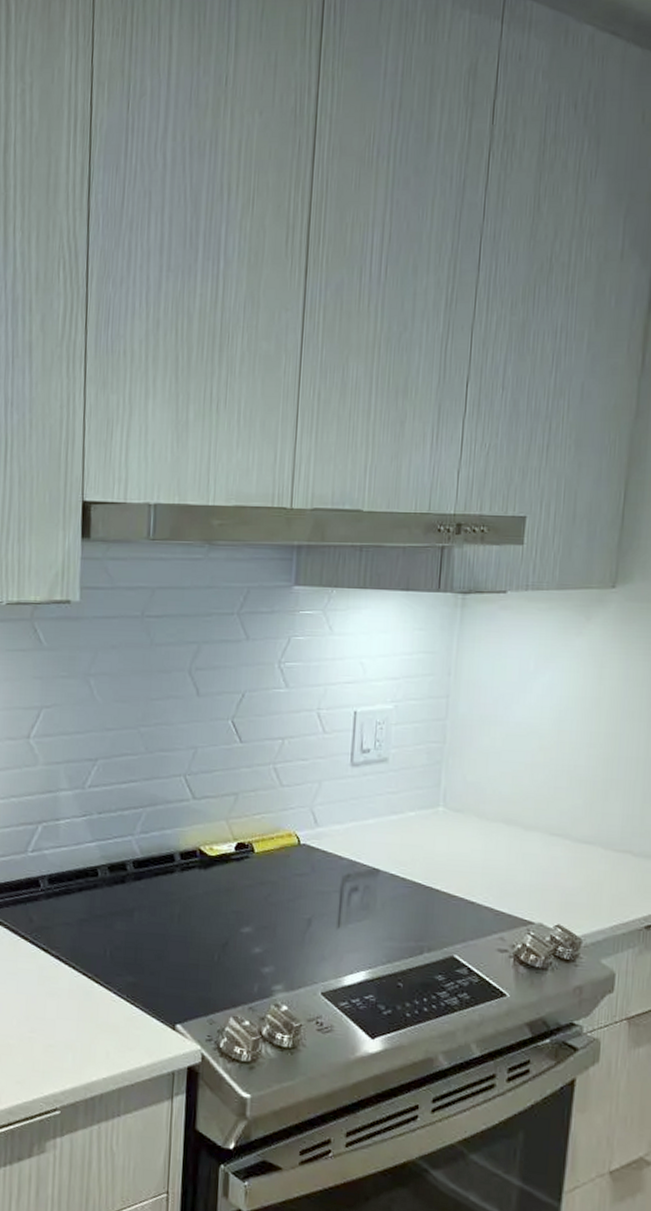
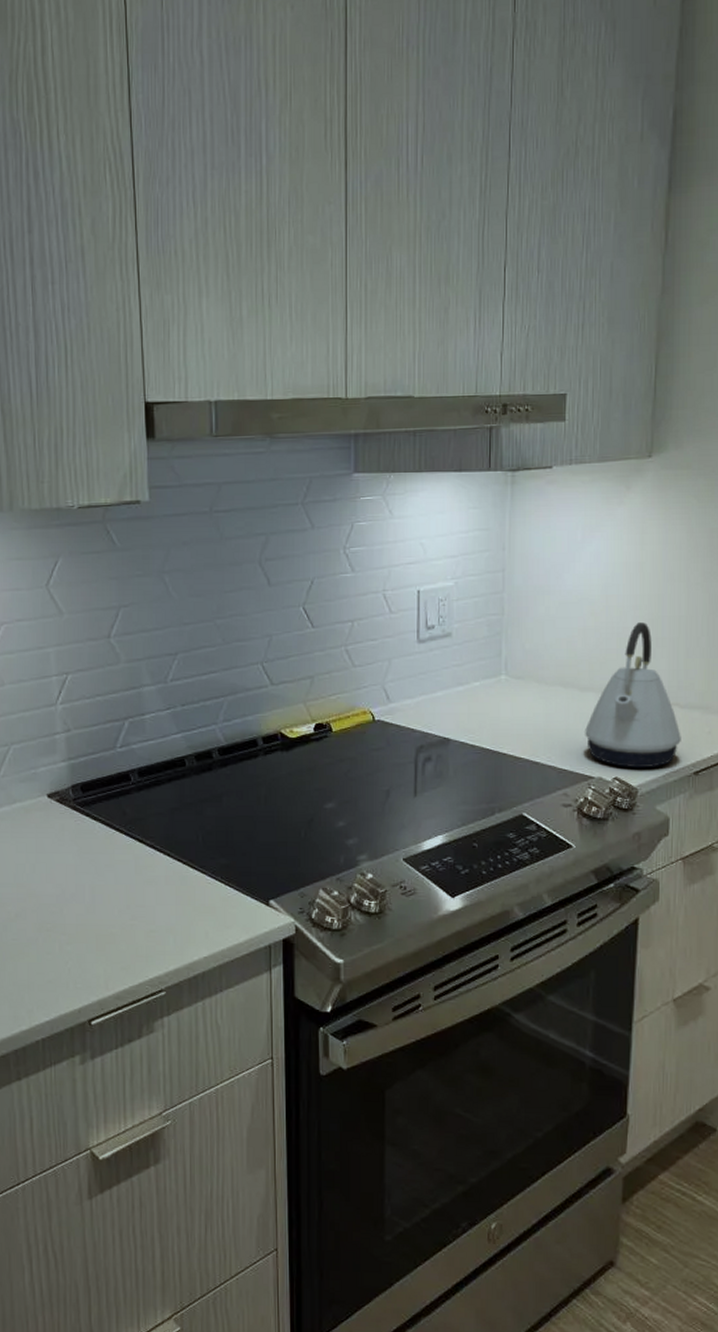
kettle: none [526,761,633,918] -> present [585,622,681,769]

